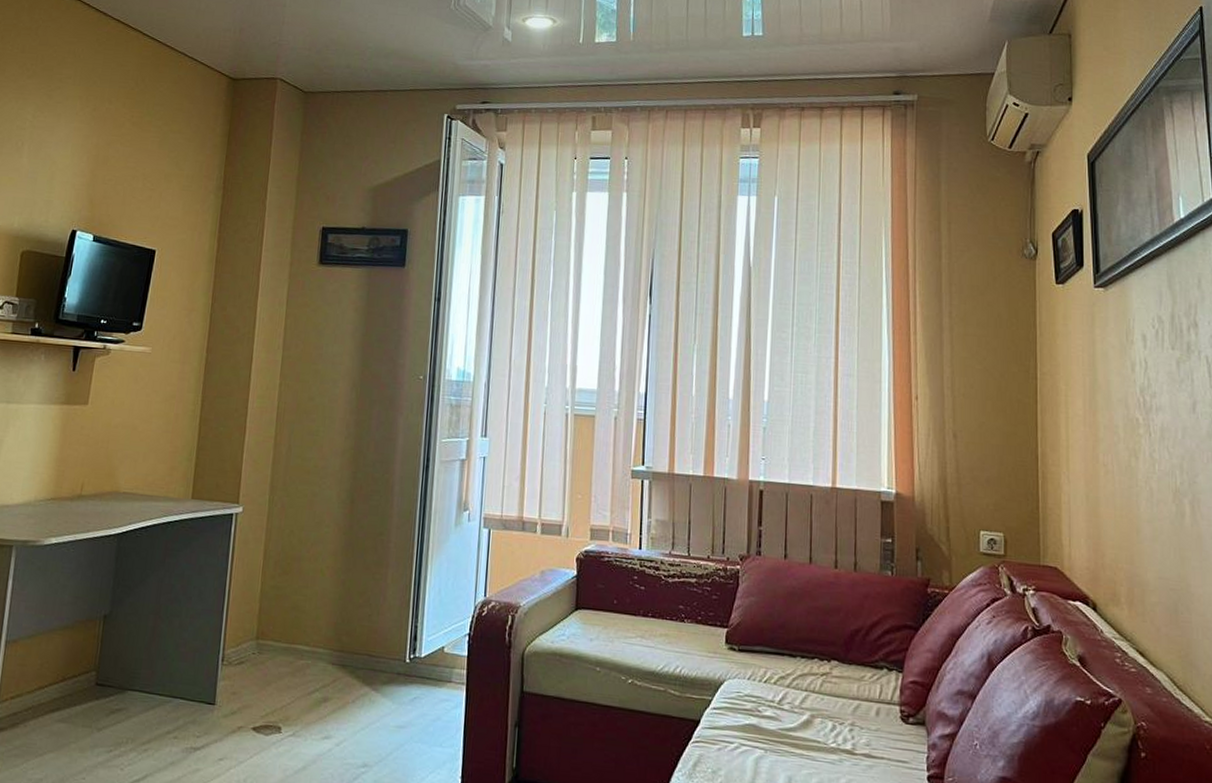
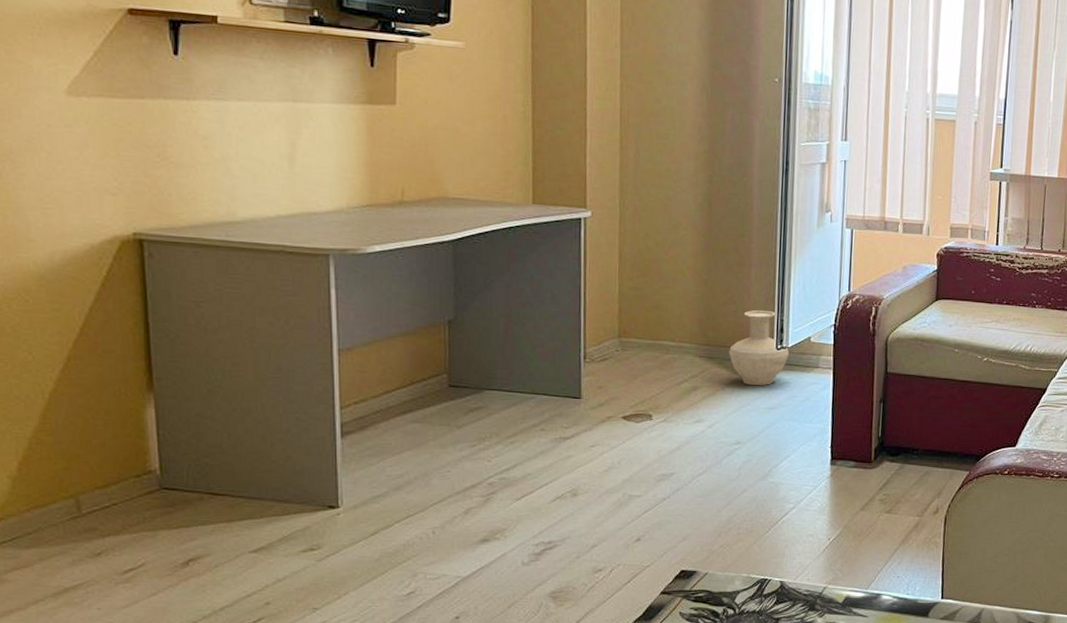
vase: none [361,614,422,700] -> present [729,310,790,386]

